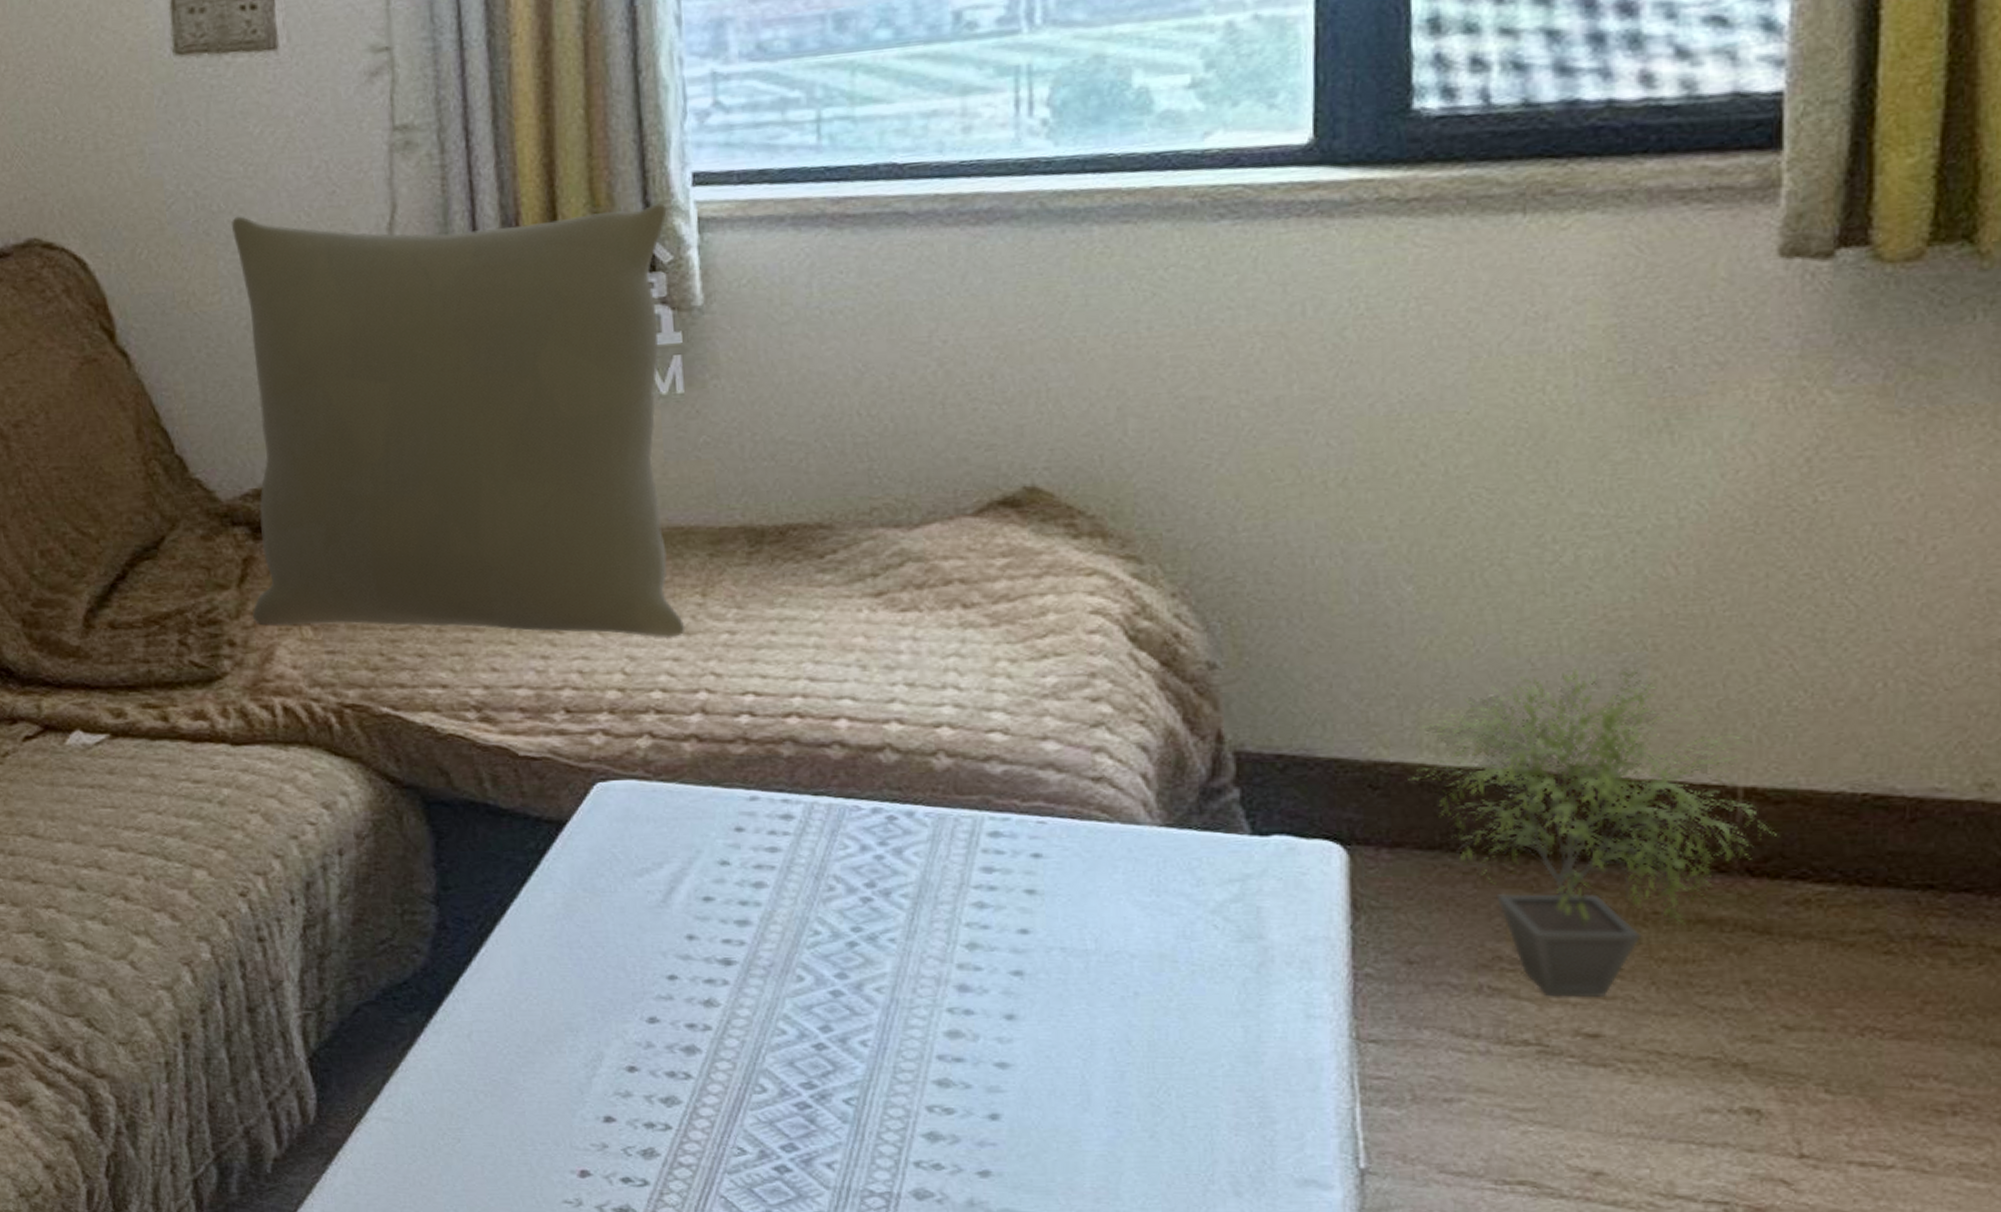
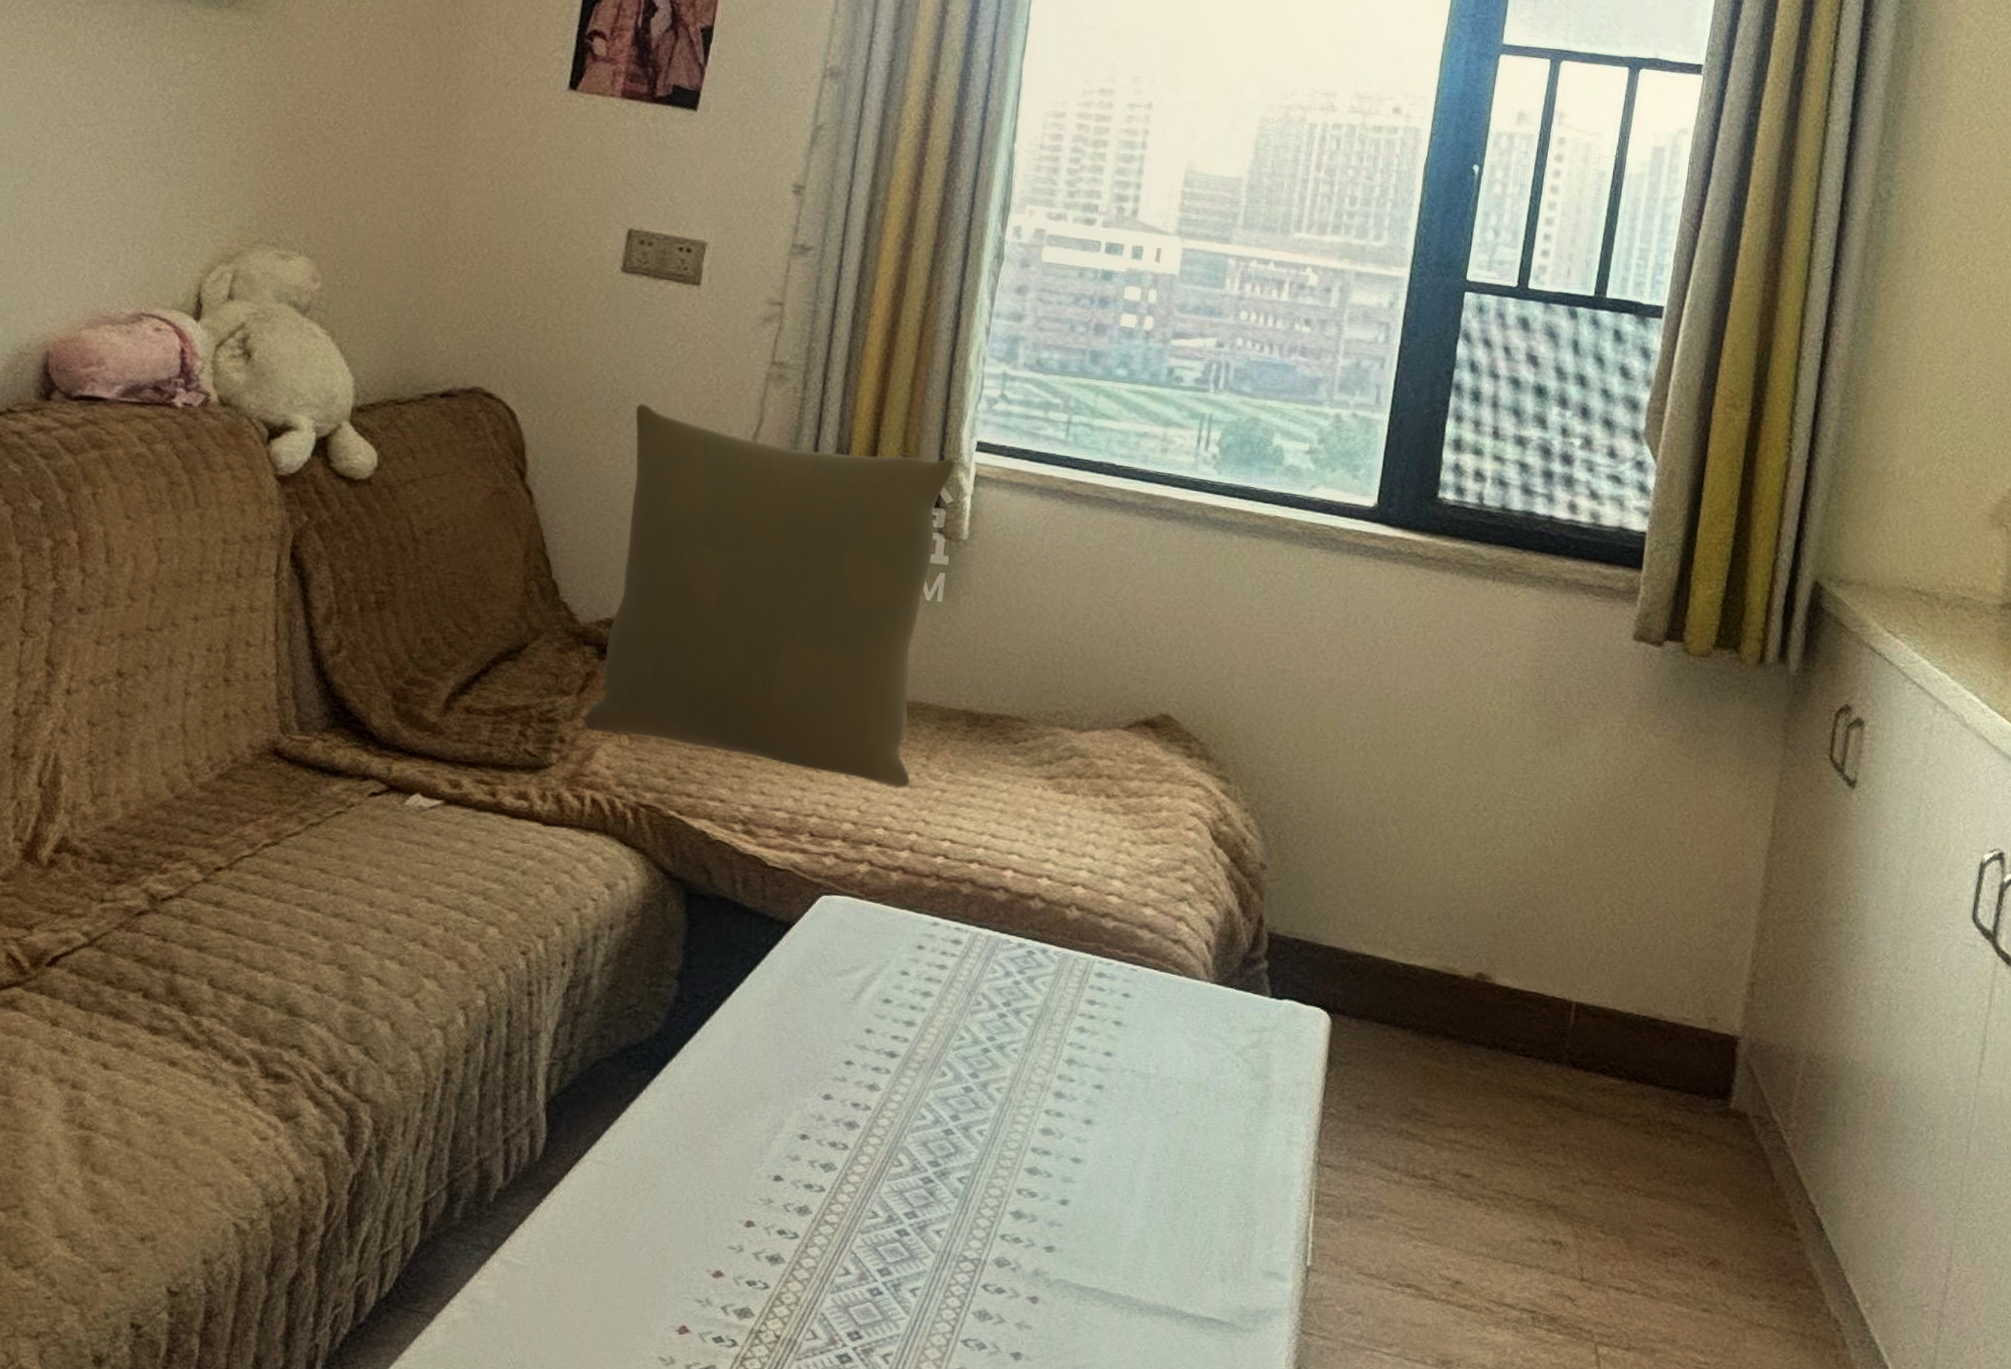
potted plant: present [1408,667,1777,997] -> none [1376,901,1592,1147]

